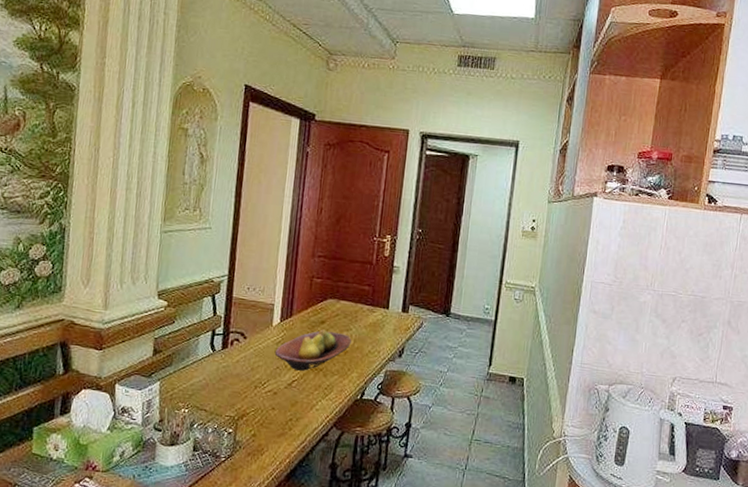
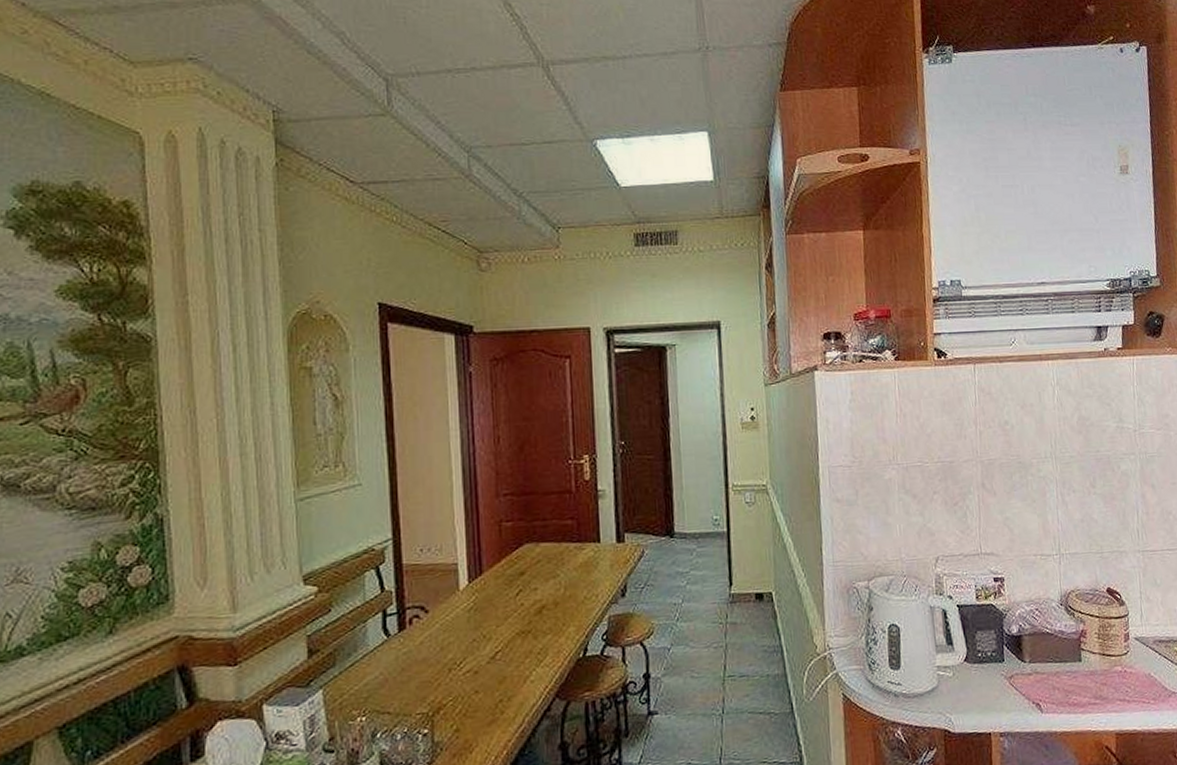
fruit bowl: present [274,329,352,371] -> none [467,582,561,639]

